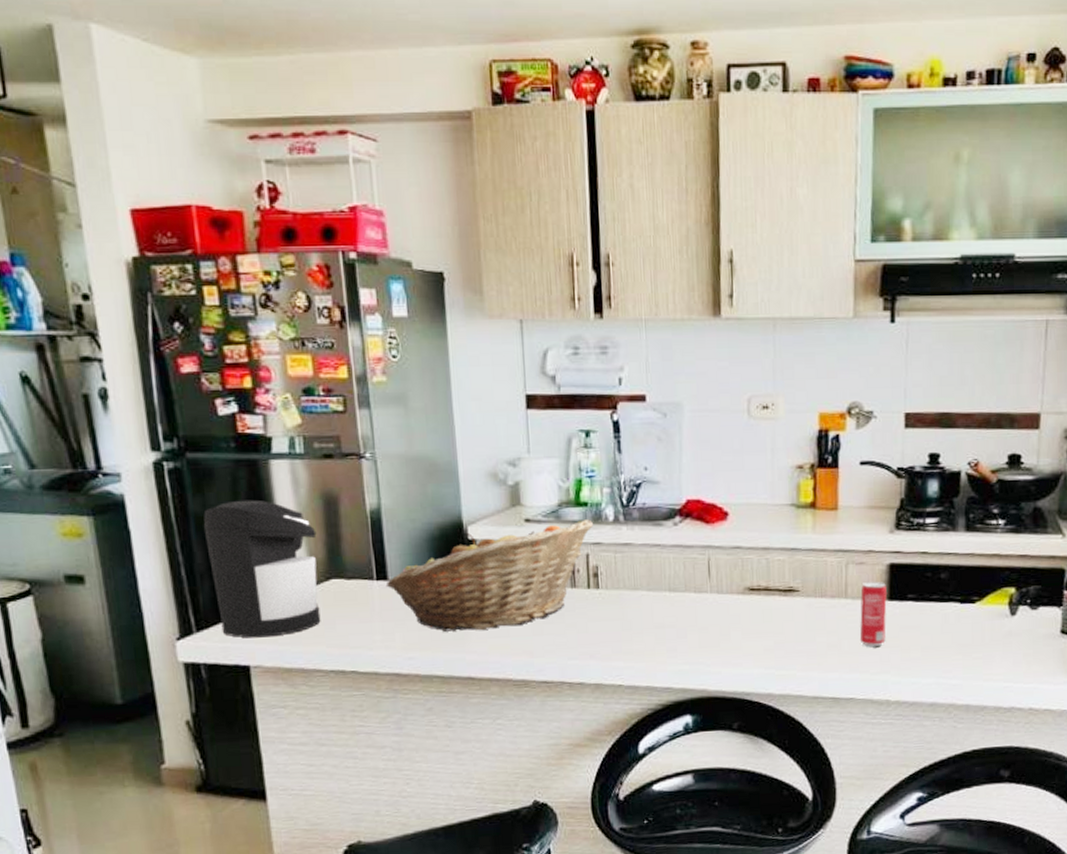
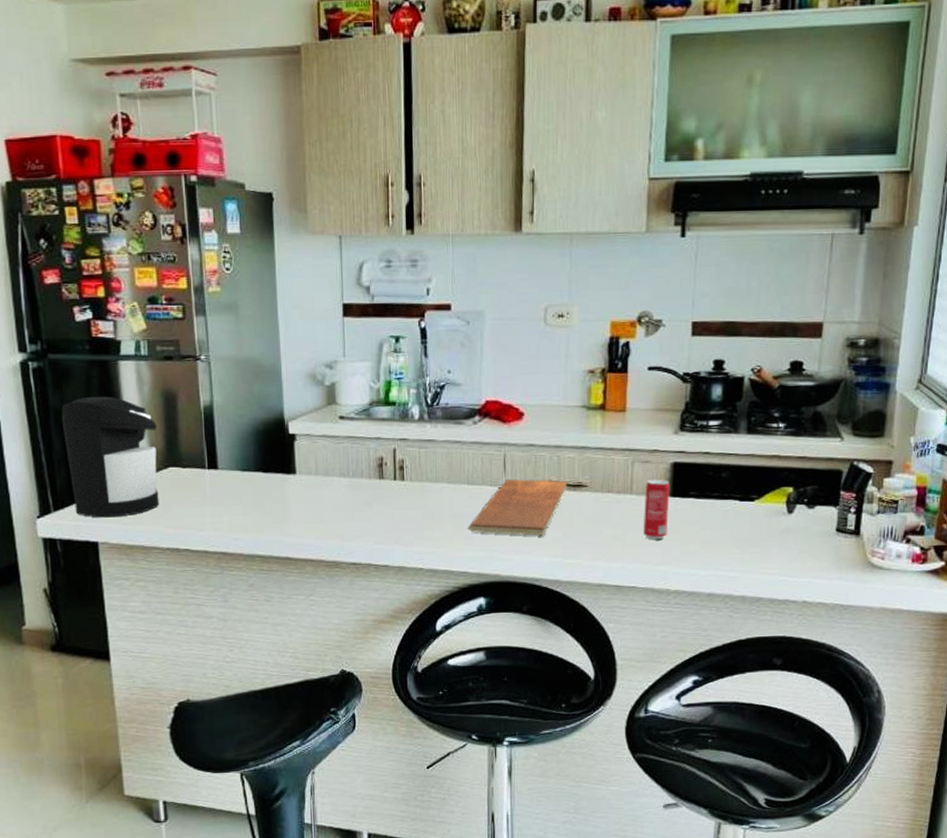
fruit basket: present [385,518,593,632] -> none [216,416,400,516]
chopping board: none [671,584,777,646] -> present [468,479,567,536]

